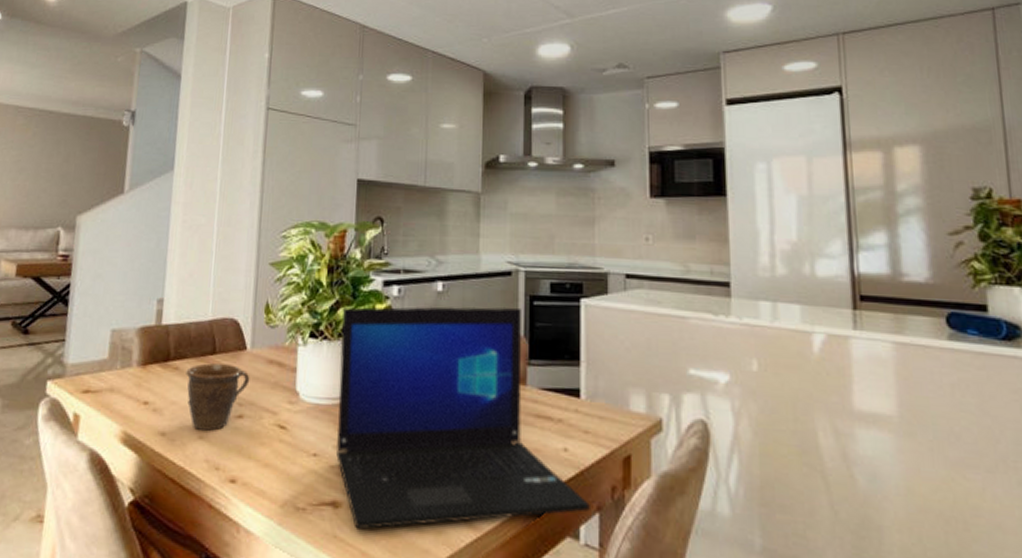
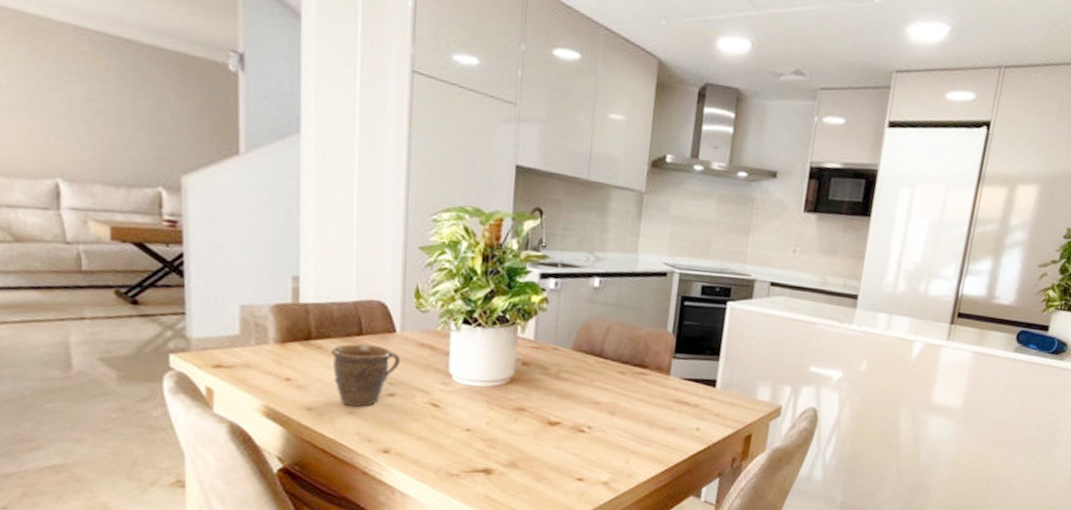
laptop: present [336,306,590,530] -> none [489,297,713,491]

